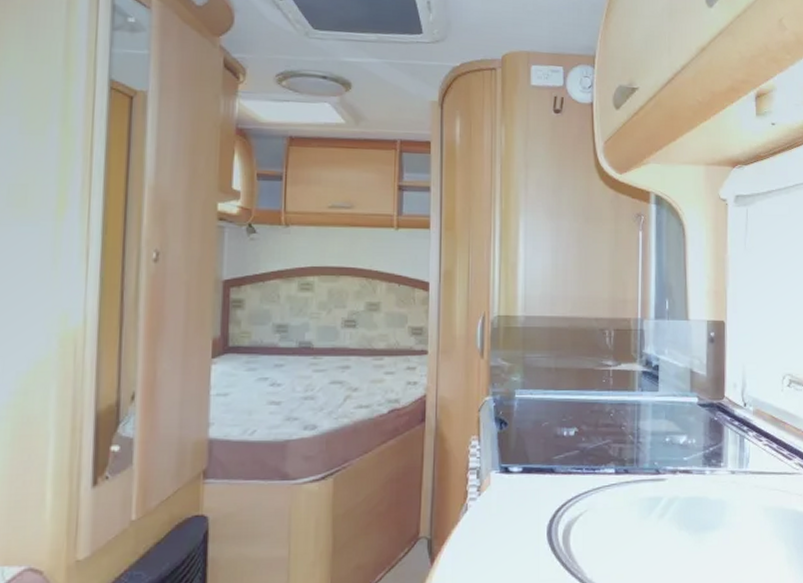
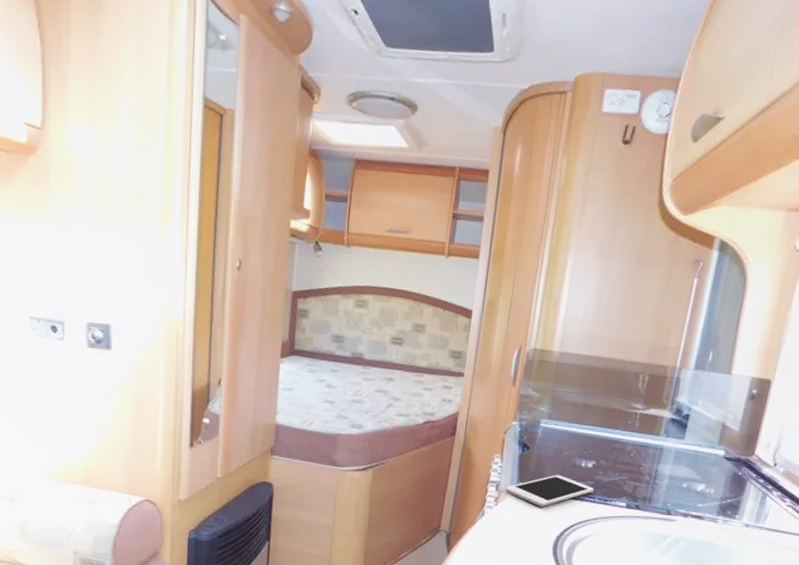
cell phone: none [487,449,580,489] -> present [505,475,594,507]

